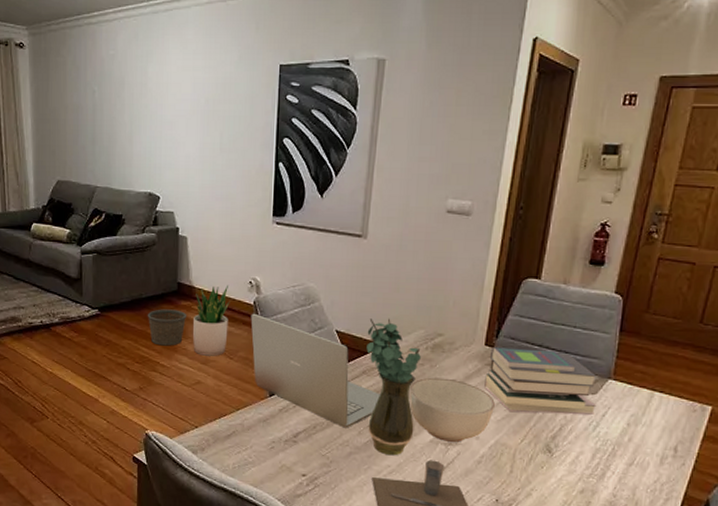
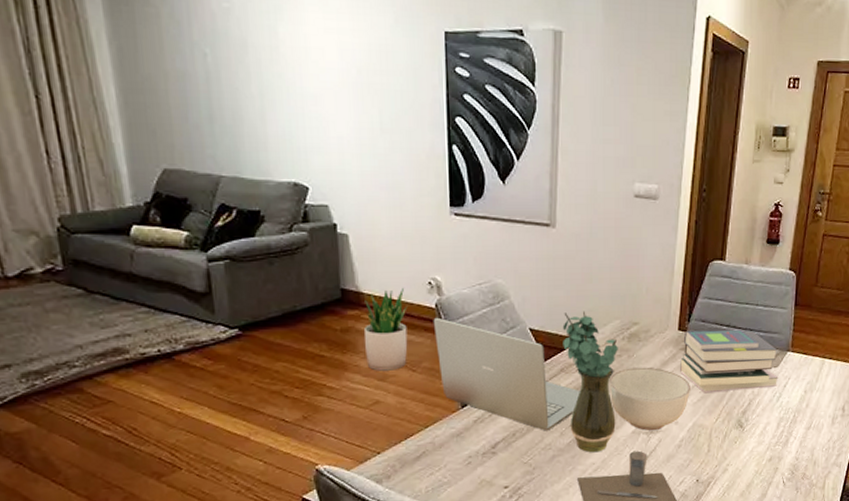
basket: present [147,309,187,346] -> none [304,321,356,365]

